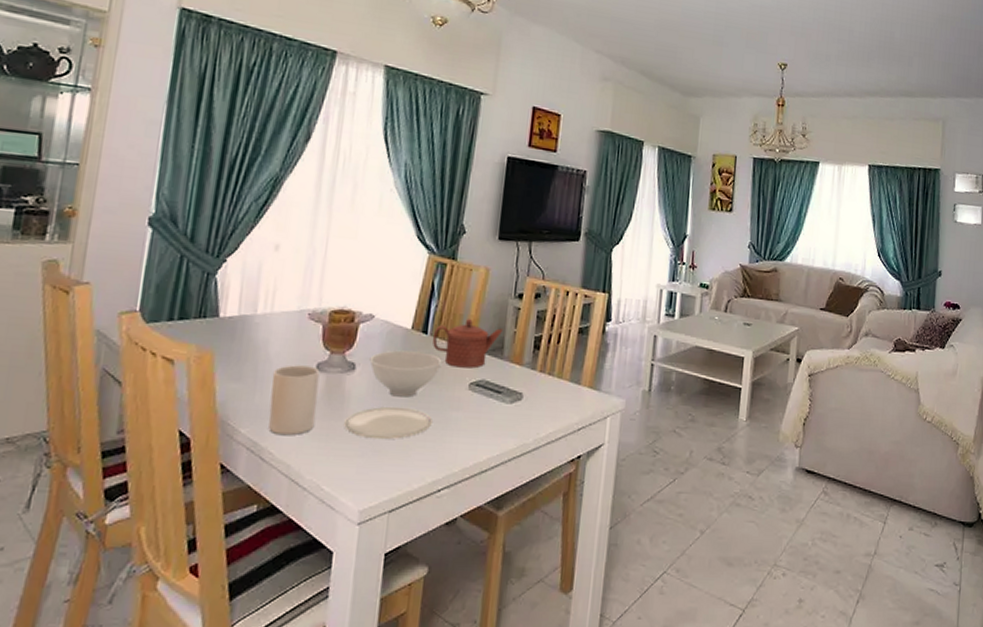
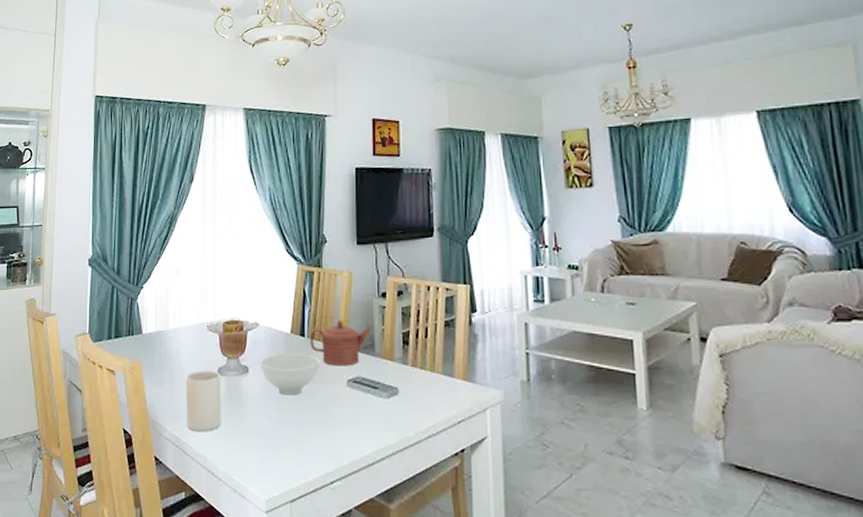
plate: present [343,406,432,440] -> none [244,404,318,435]

